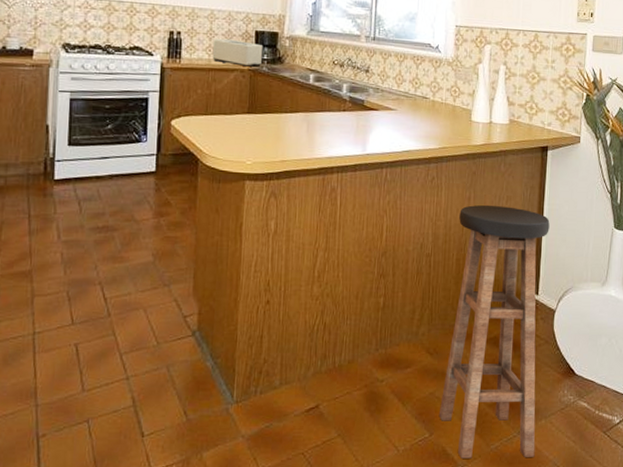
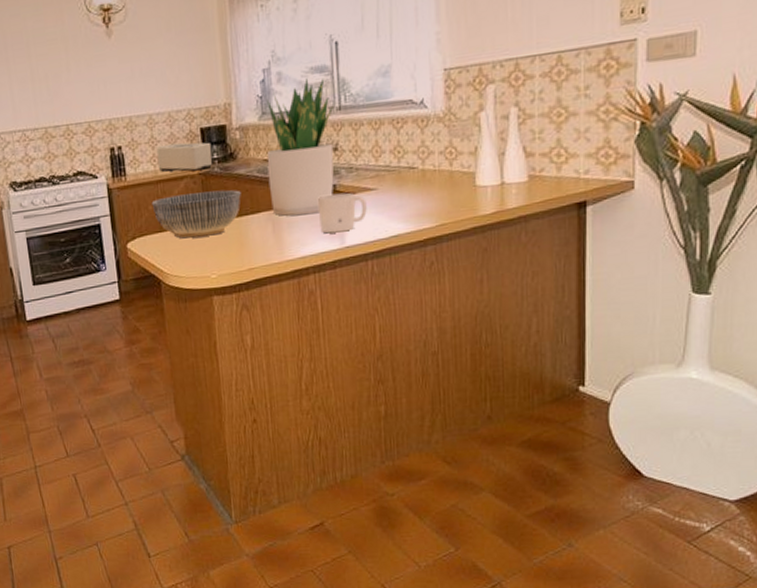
bowl: none [201,84,284,126] -> present [151,190,241,239]
planter: none [308,9,370,122] -> present [267,78,334,216]
mug: none [347,107,387,141] -> present [318,192,367,234]
bar stool: present [438,204,550,459] -> none [464,284,595,574]

